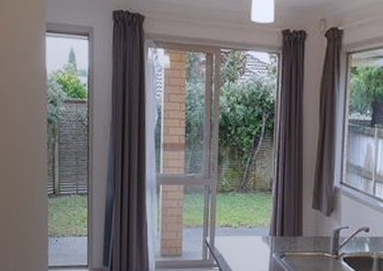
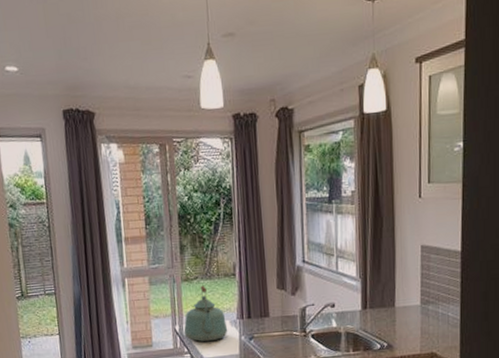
kettle: none [214,198,260,256] -> present [183,285,228,342]

